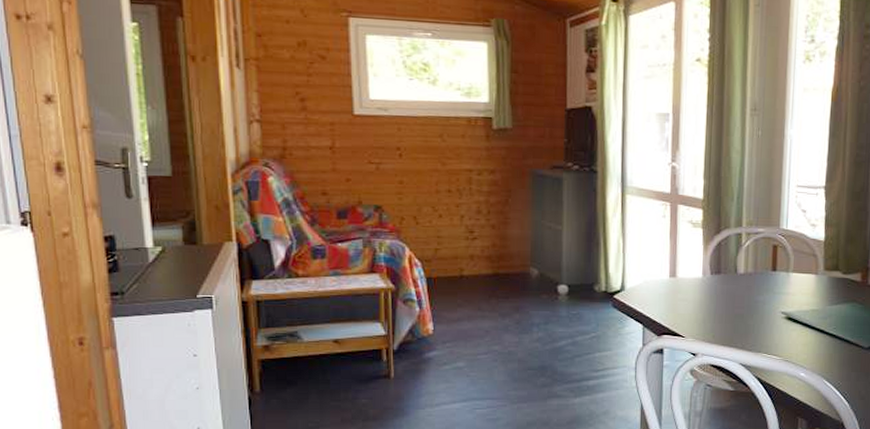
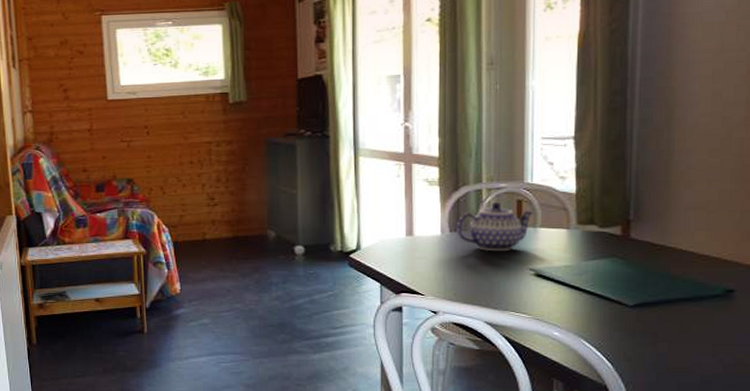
teapot: none [716,247,787,295] -> present [456,202,533,252]

